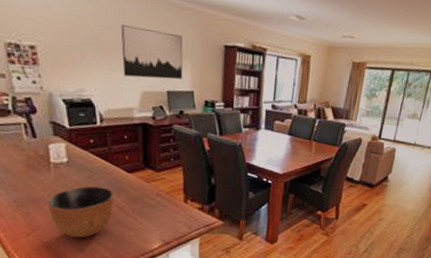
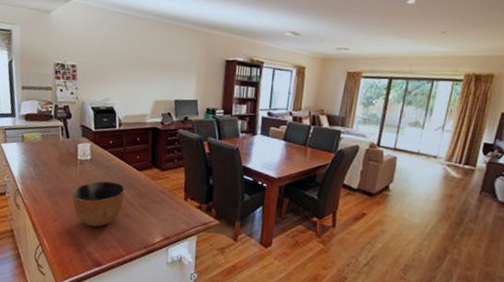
wall art: present [121,25,183,80] -> none [140,46,190,90]

